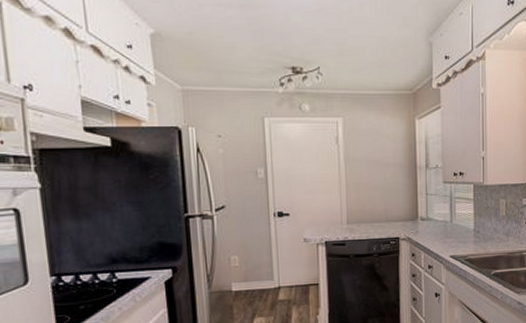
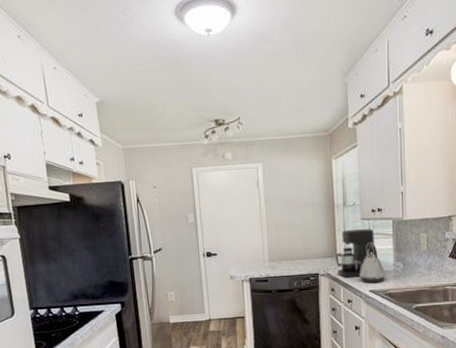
coffee maker: none [417,191,457,243] -> present [335,228,376,279]
kettle: none [440,207,467,249] -> present [359,243,387,284]

